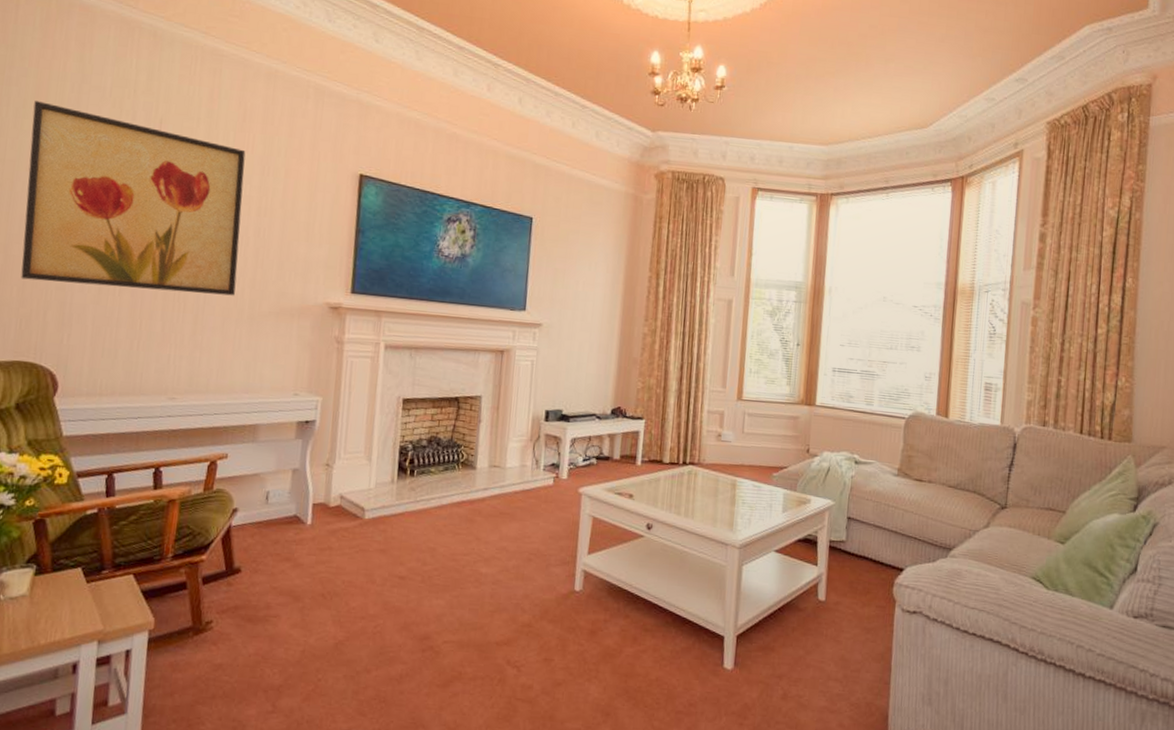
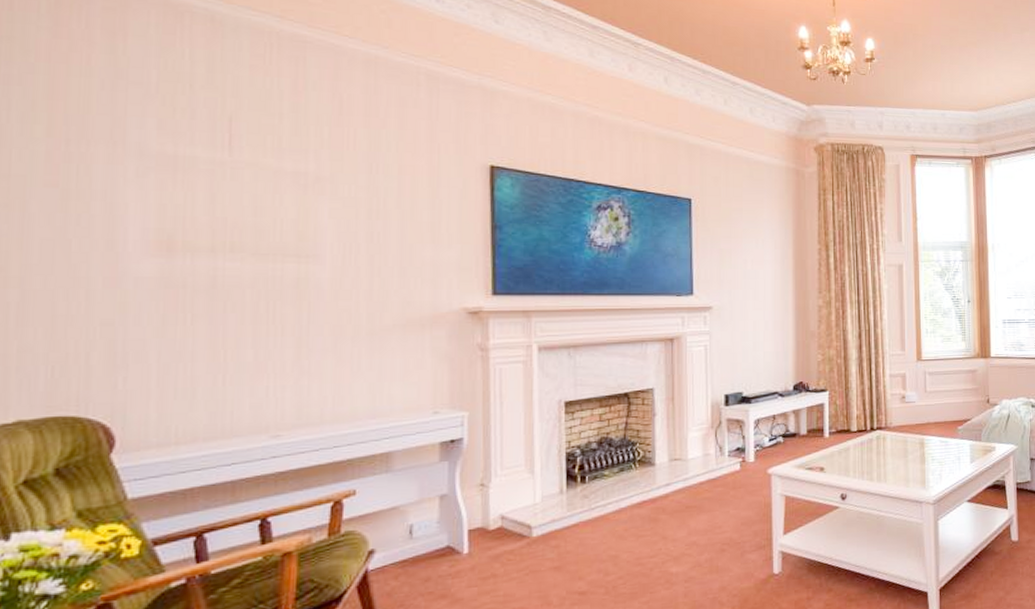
wall art: present [21,101,246,296] -> none [46,102,348,317]

